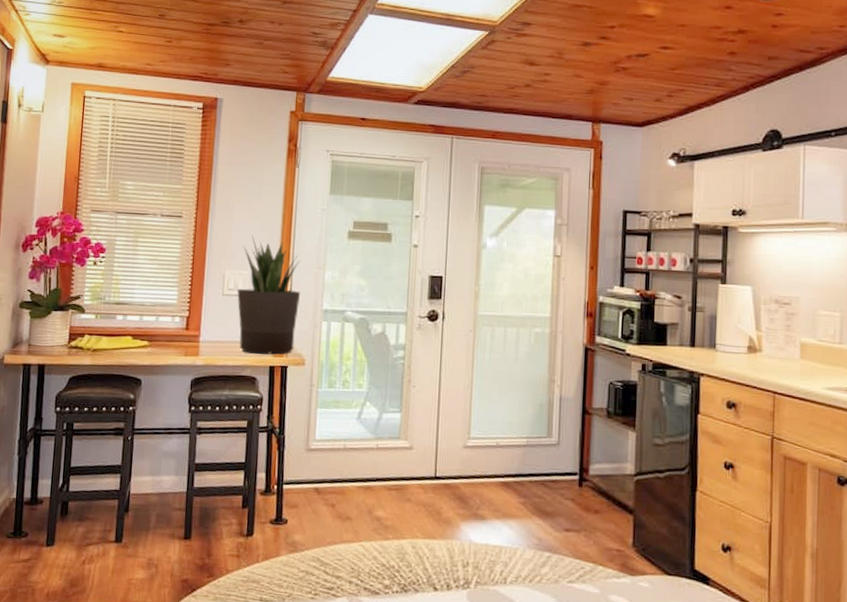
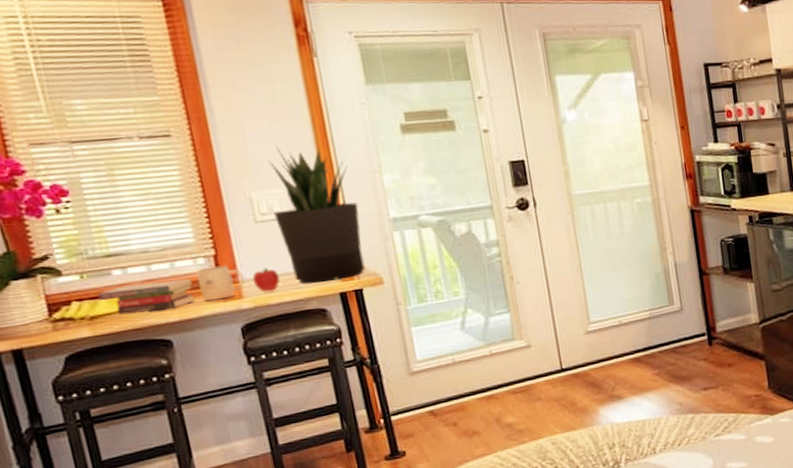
books: none [102,329,168,354] -> present [97,278,195,315]
mug: none [170,325,204,354] -> present [196,265,245,302]
fruit: none [209,333,228,355] -> present [252,267,280,293]

